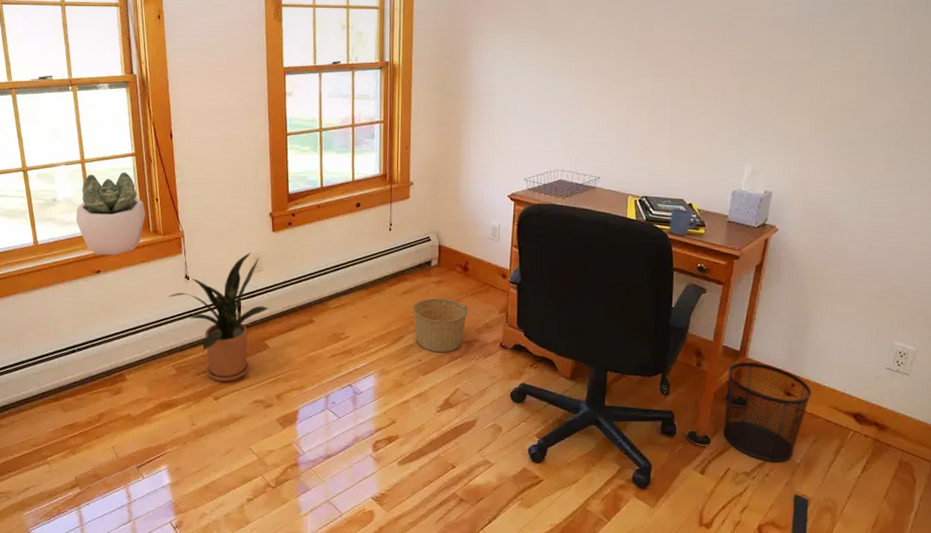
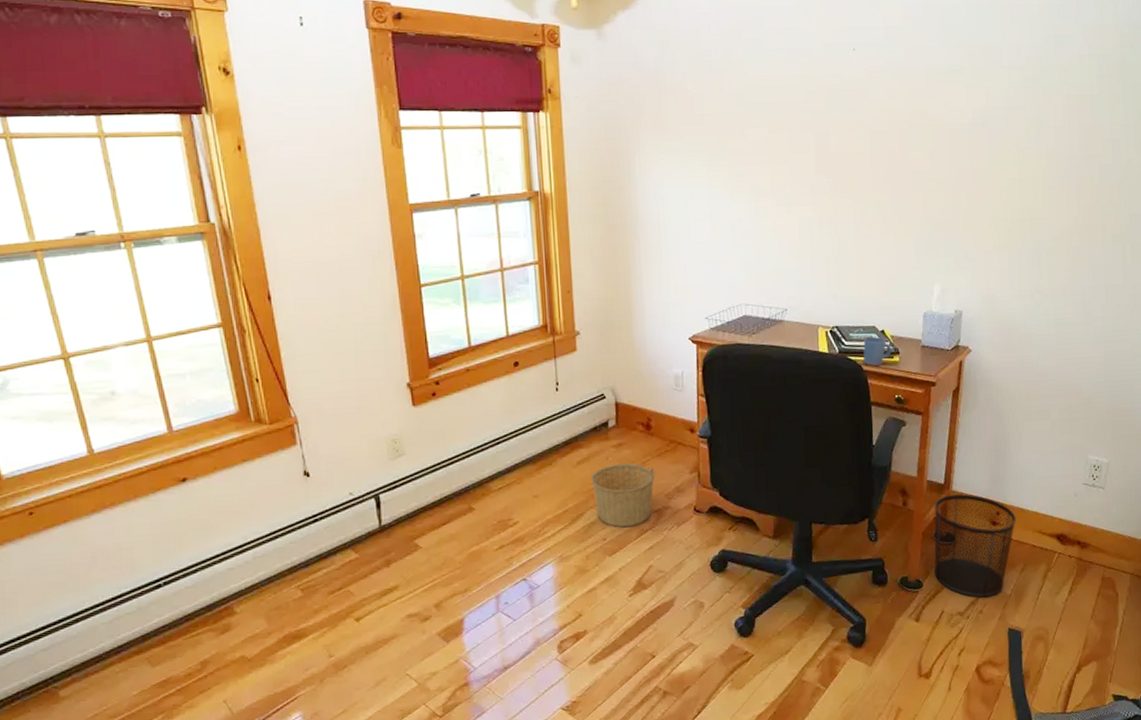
succulent plant: present [76,172,145,256] -> none [145,348,243,459]
house plant: present [168,252,268,383] -> none [282,434,416,599]

